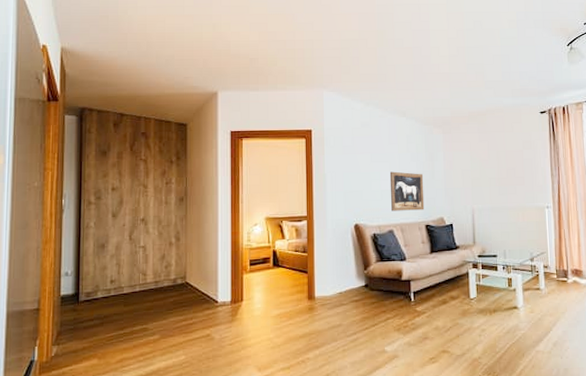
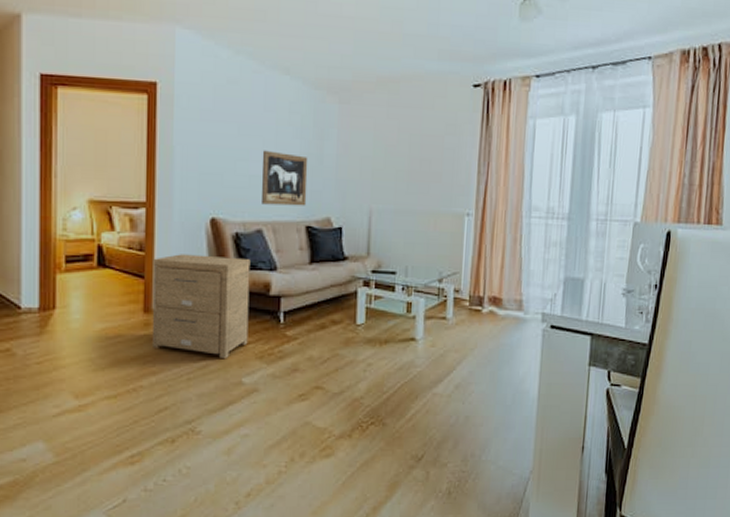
side table: none [313,252,388,333] -> present [152,254,251,359]

